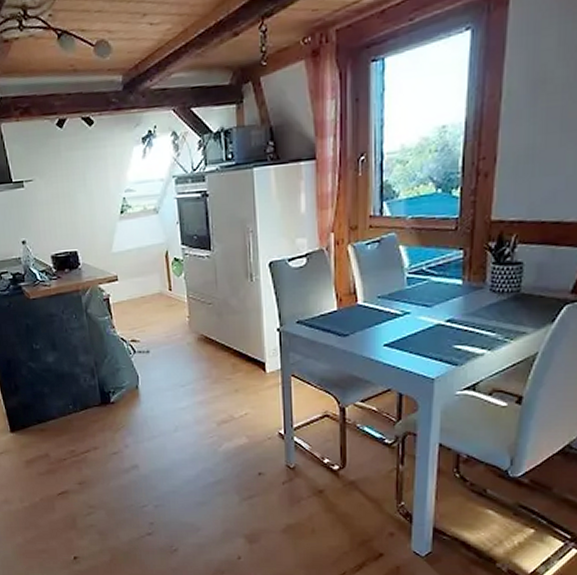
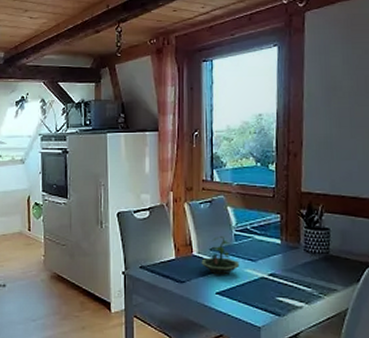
terrarium: none [367,280,411,325] -> present [201,235,239,275]

